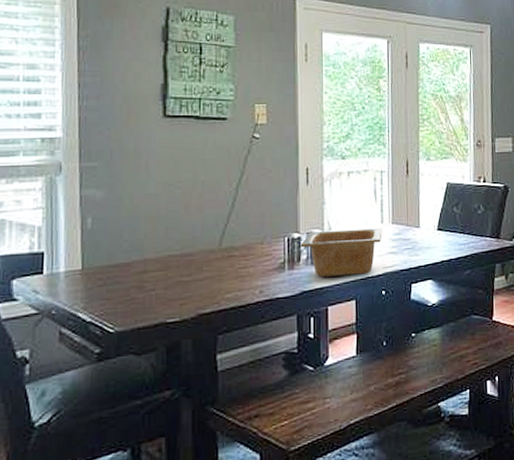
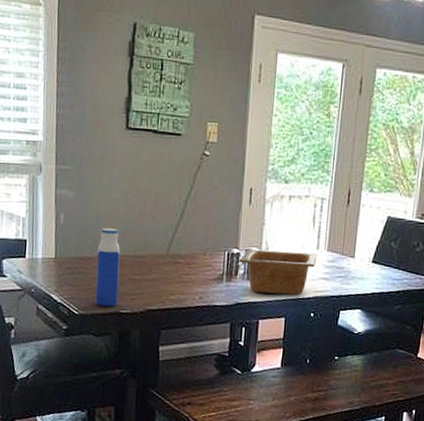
water bottle: none [134,227,164,318] -> present [95,228,121,307]

